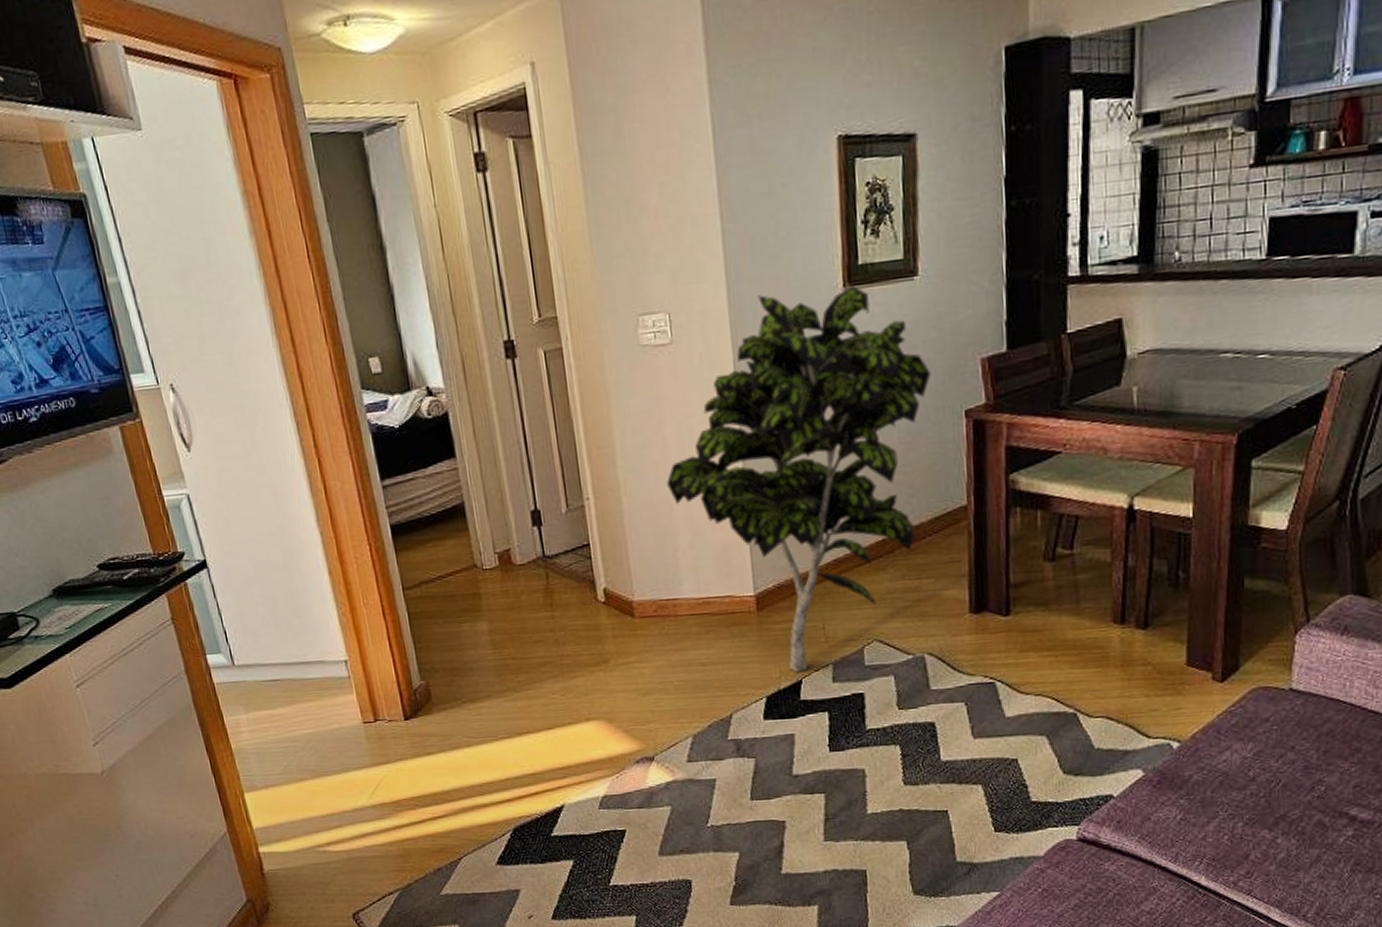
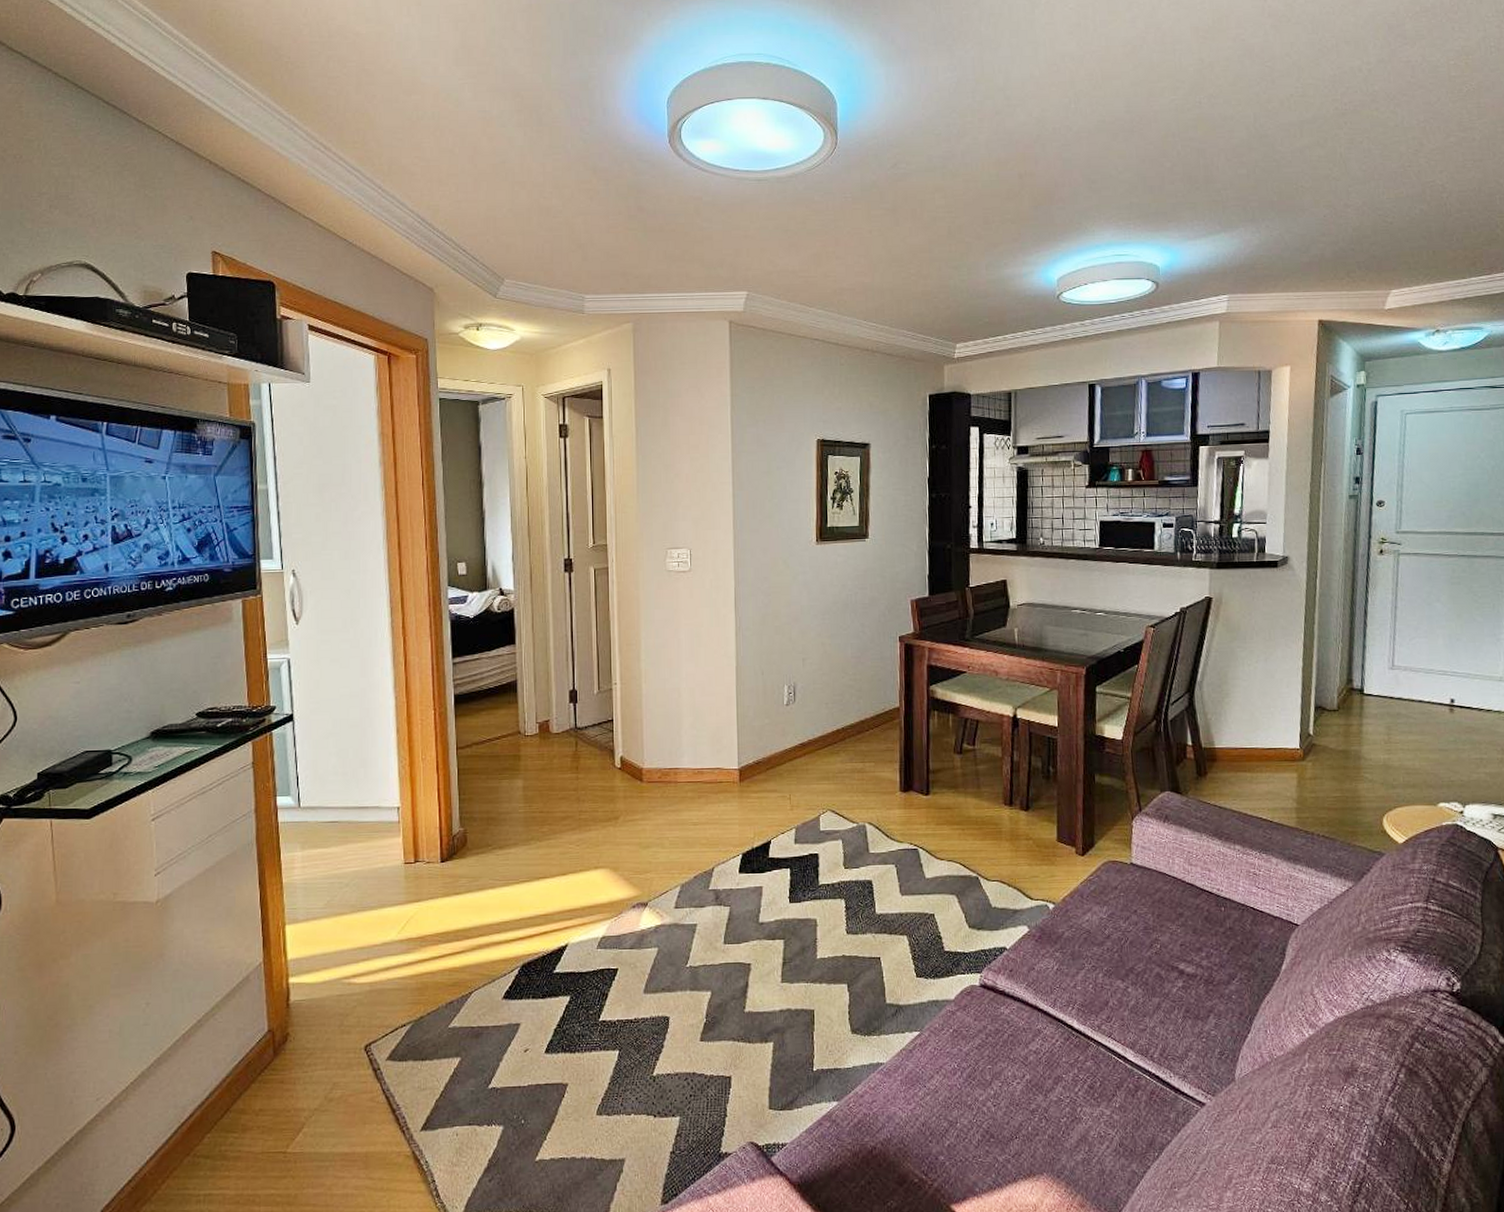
indoor plant: present [667,286,931,673] -> none [678,541,876,835]

